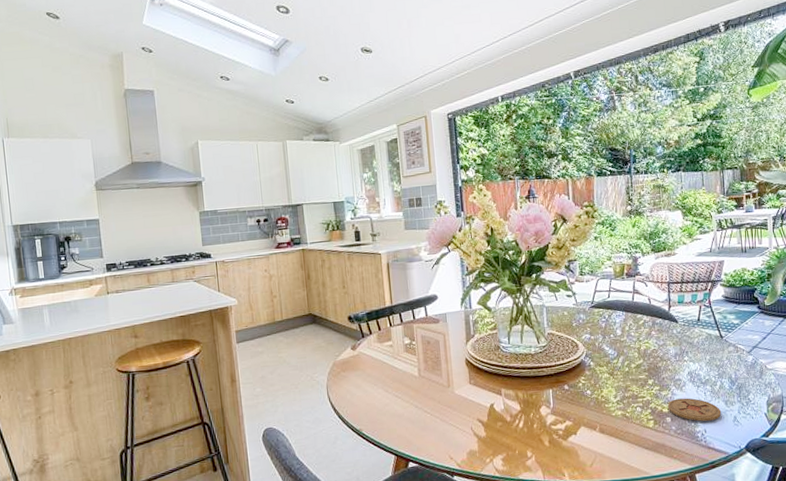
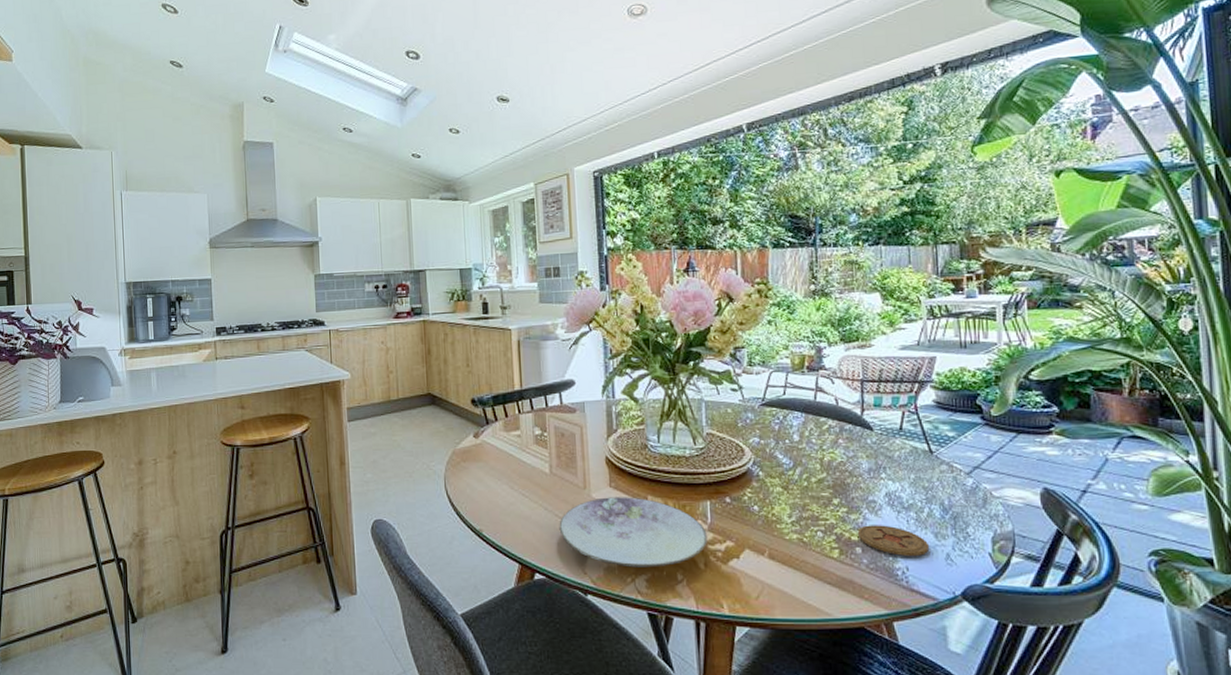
plate: none [428,391,551,450] -> present [559,497,707,568]

